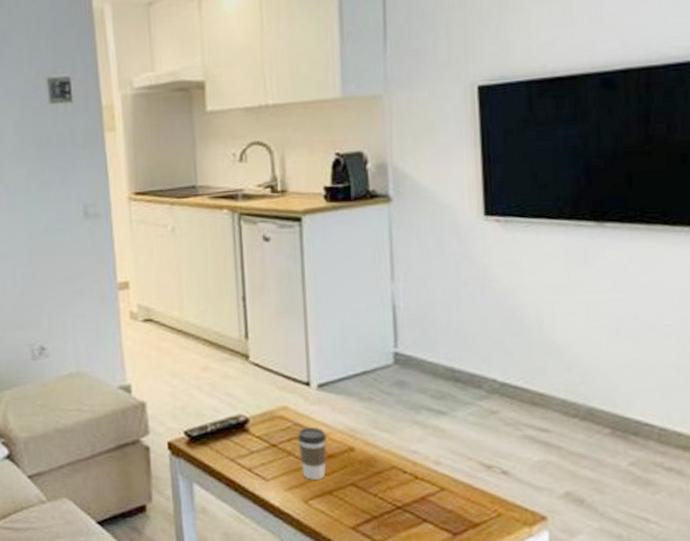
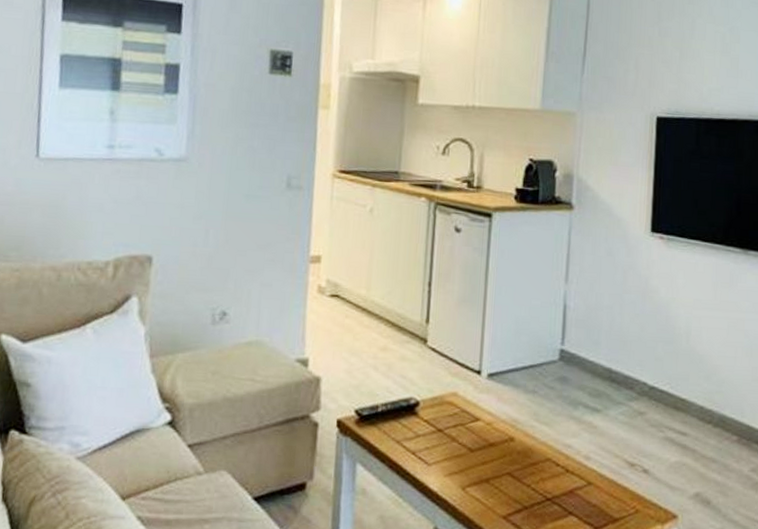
coffee cup: present [297,427,327,481] -> none [462,414,490,468]

